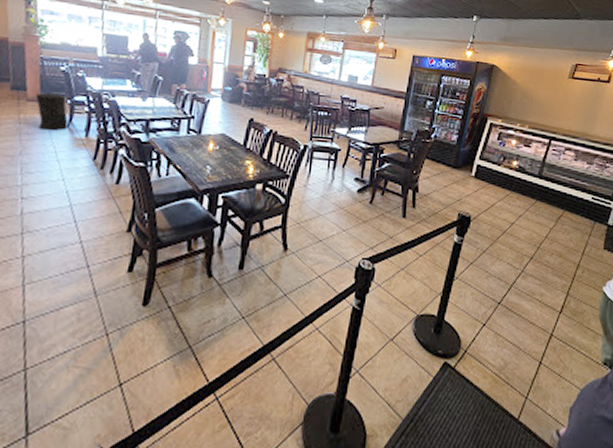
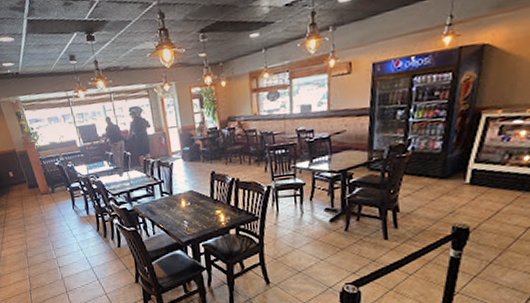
trash can: present [36,92,68,131] -> none [46,184,73,214]

